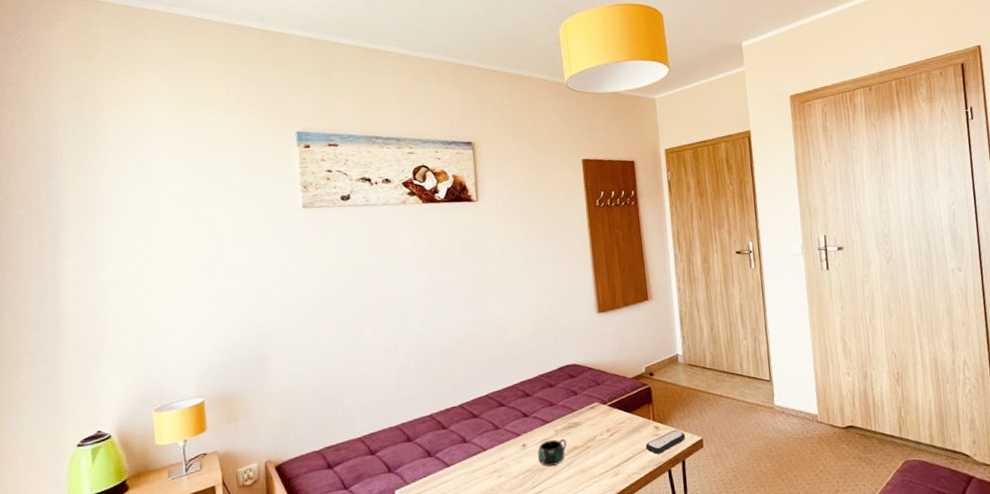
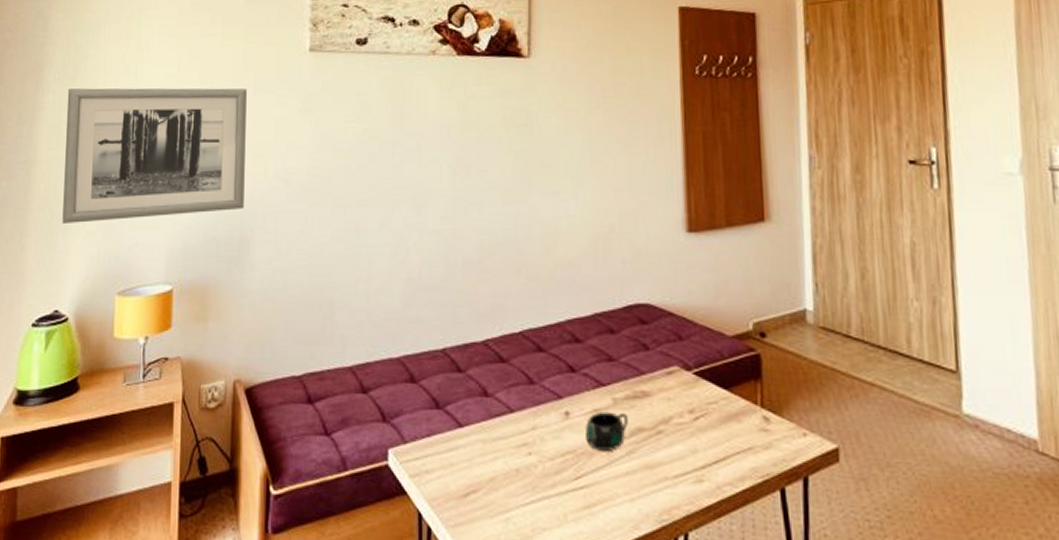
wall art: none [86,240,259,361] -> present [62,88,247,223]
remote control: present [645,430,686,454] -> none [747,428,812,461]

